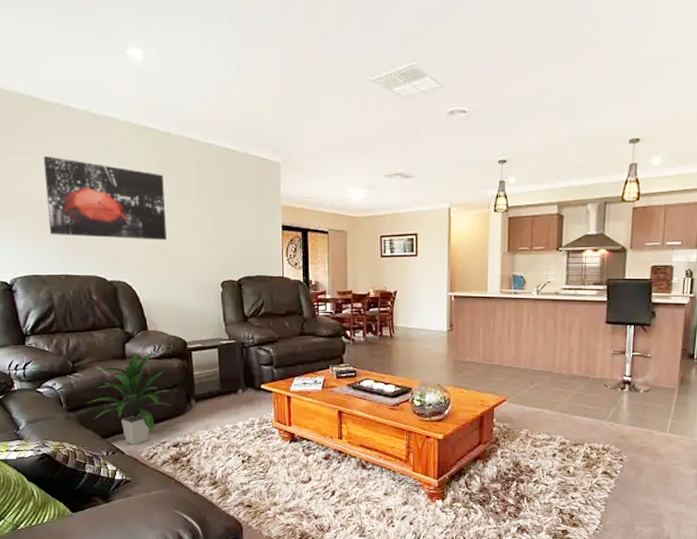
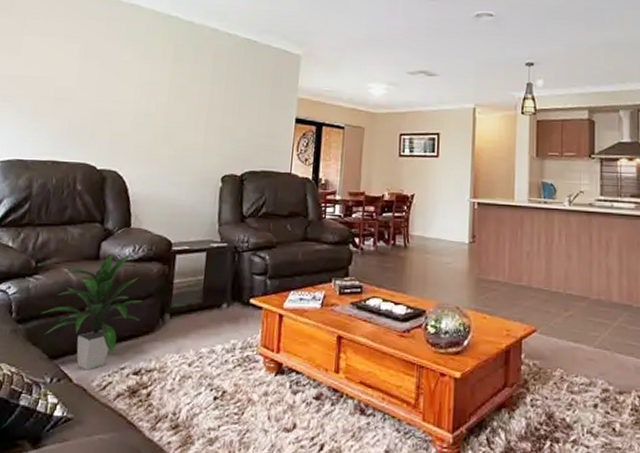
wall art: present [43,155,167,241] -> none [46,38,178,129]

